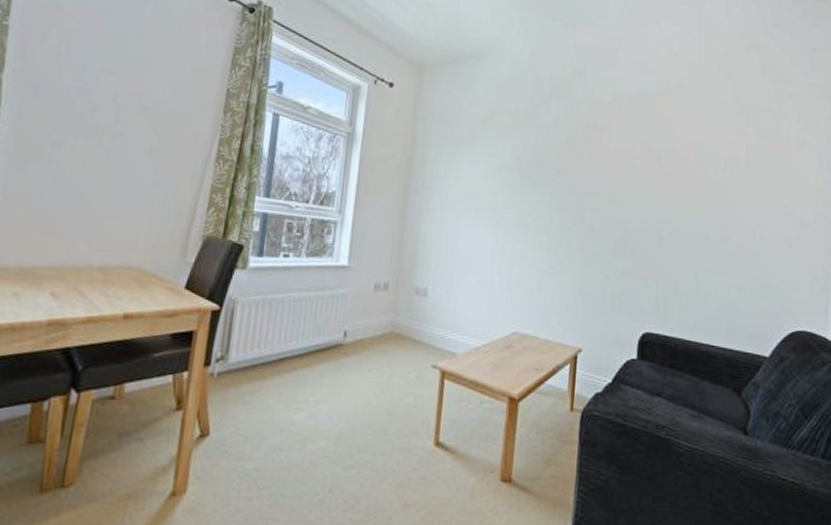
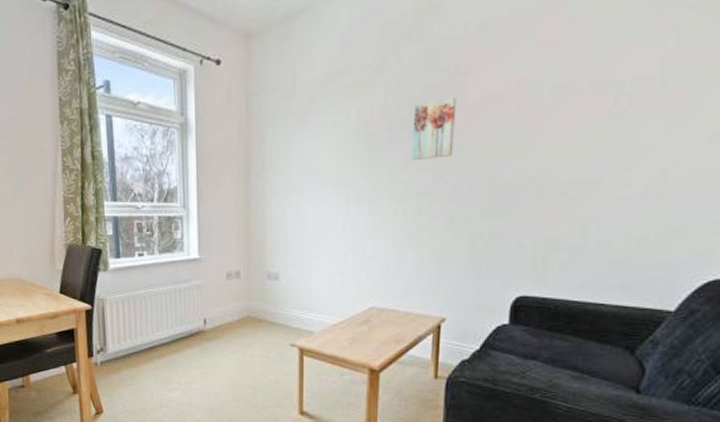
wall art: none [556,148,594,199] -> present [411,97,457,161]

